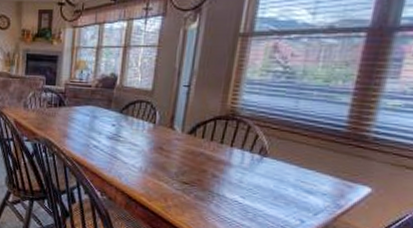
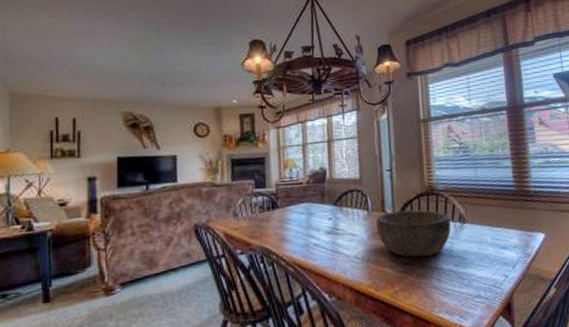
bowl: none [160,129,249,182] -> present [376,210,451,258]

